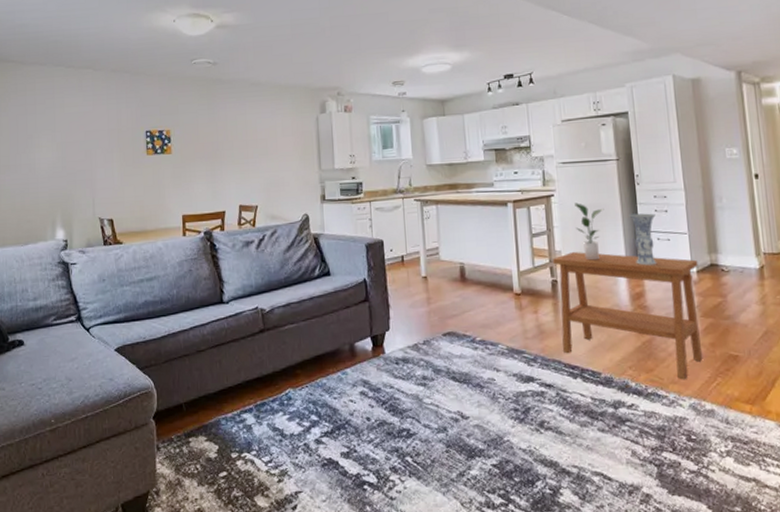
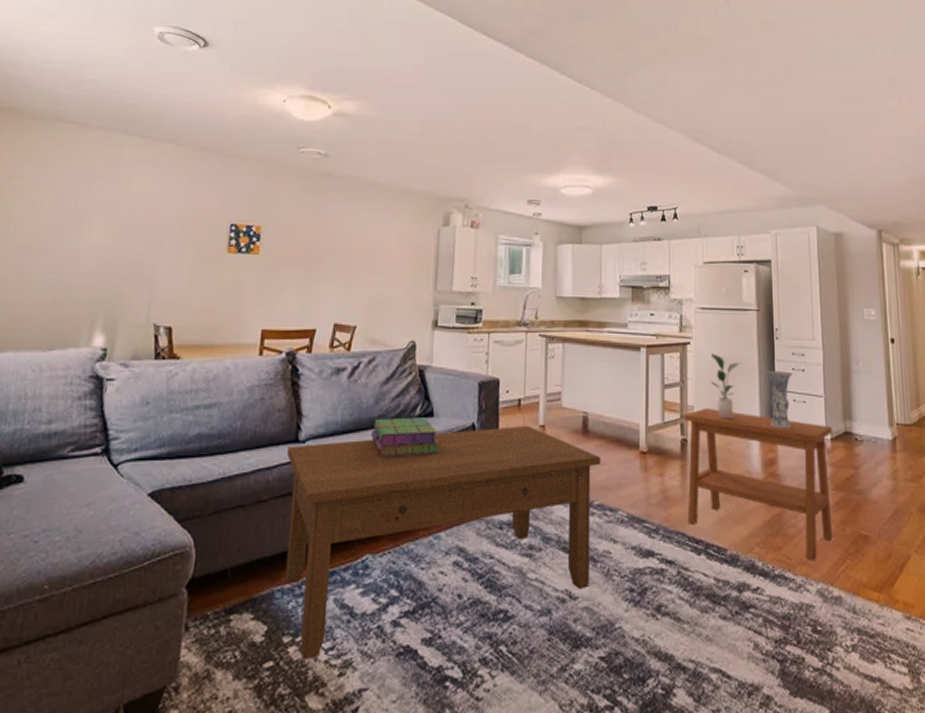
coffee table: none [216,277,480,471] -> present [285,425,601,660]
stack of books: none [281,277,338,310] -> present [371,417,439,456]

